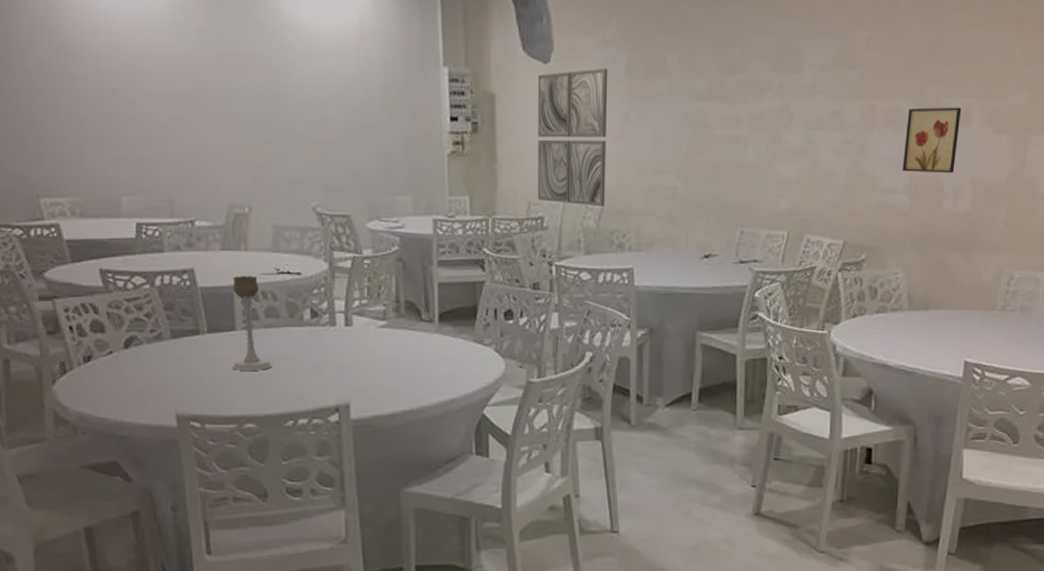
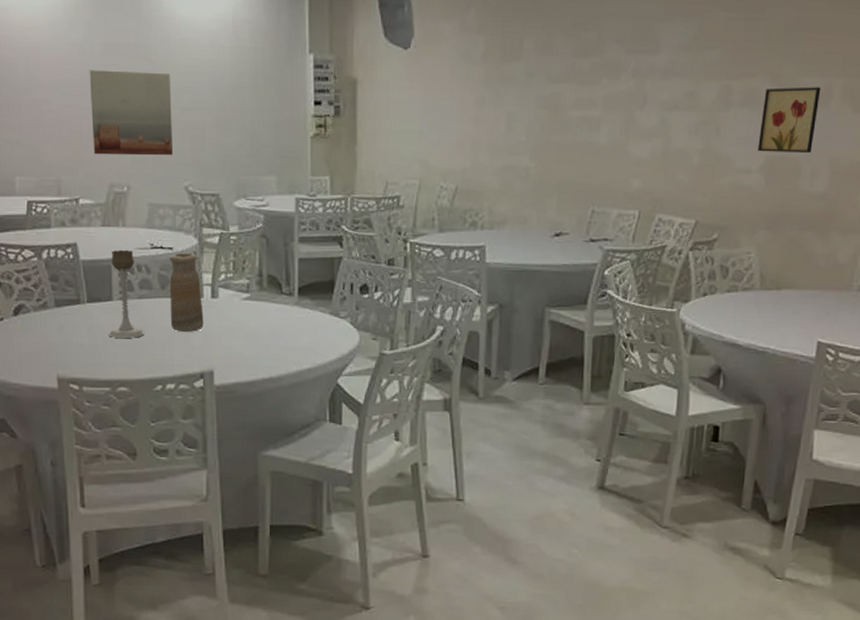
wall art: none [202,81,299,174] -> present [89,70,174,156]
vase: none [297,278,337,363] -> present [169,253,204,332]
wall art: present [537,69,608,207] -> none [394,53,466,186]

